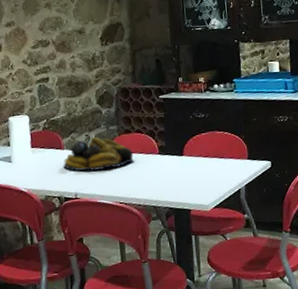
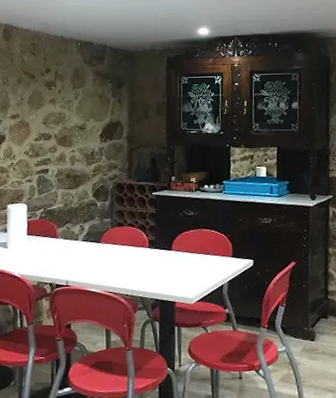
fruit bowl: present [63,137,134,171] -> none [57,228,125,260]

